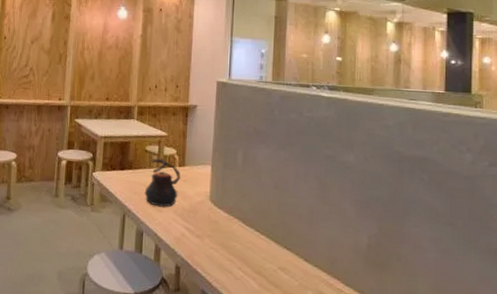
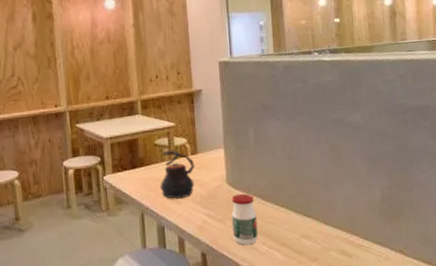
jar: none [209,213,236,267] -> present [231,193,258,246]

